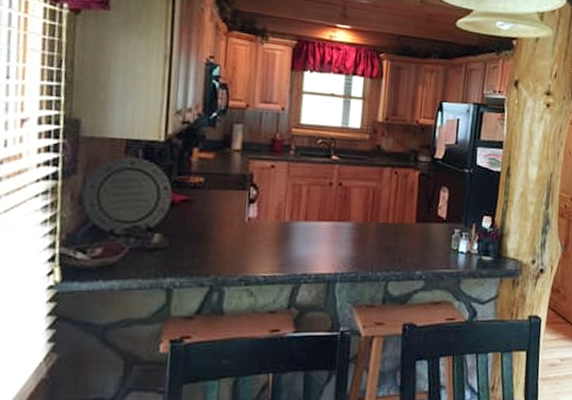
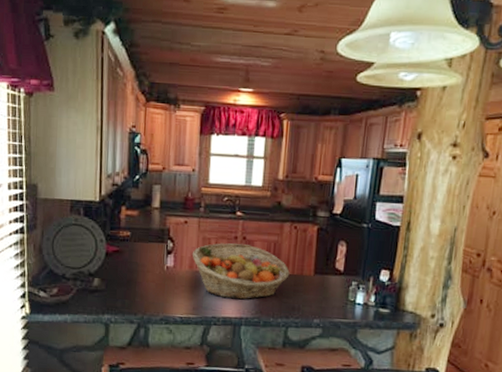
fruit basket: none [279,190,390,253] -> present [192,243,290,300]

